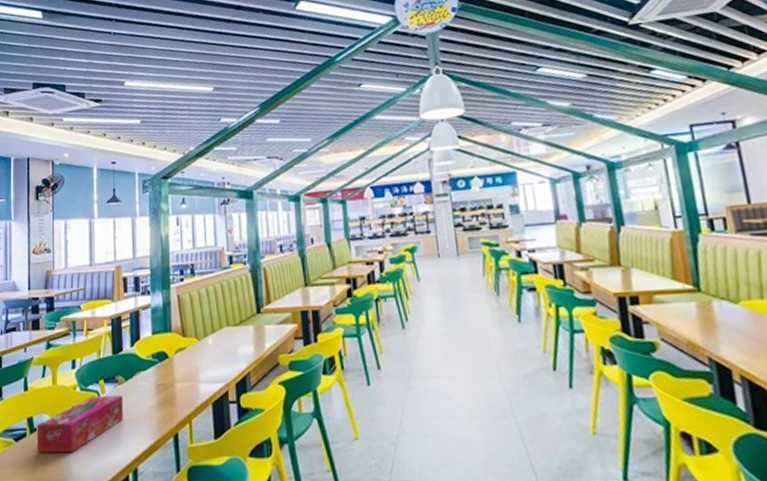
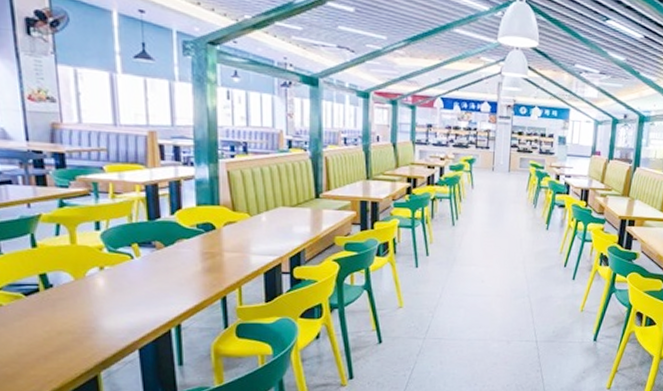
tissue box: present [36,394,123,454] -> none [52,258,163,309]

